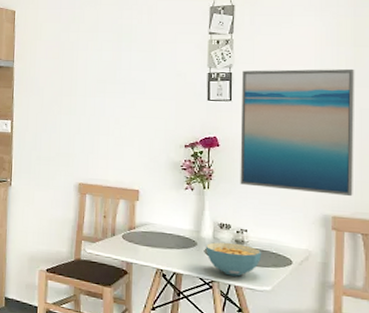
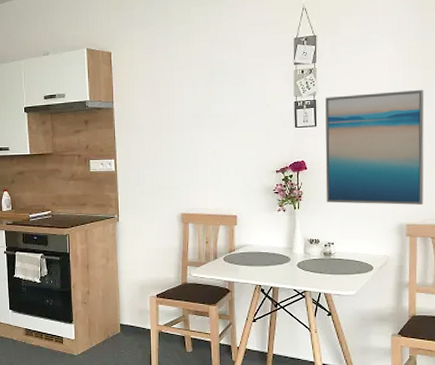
cereal bowl: present [205,242,262,277] -> none [297,256,347,285]

